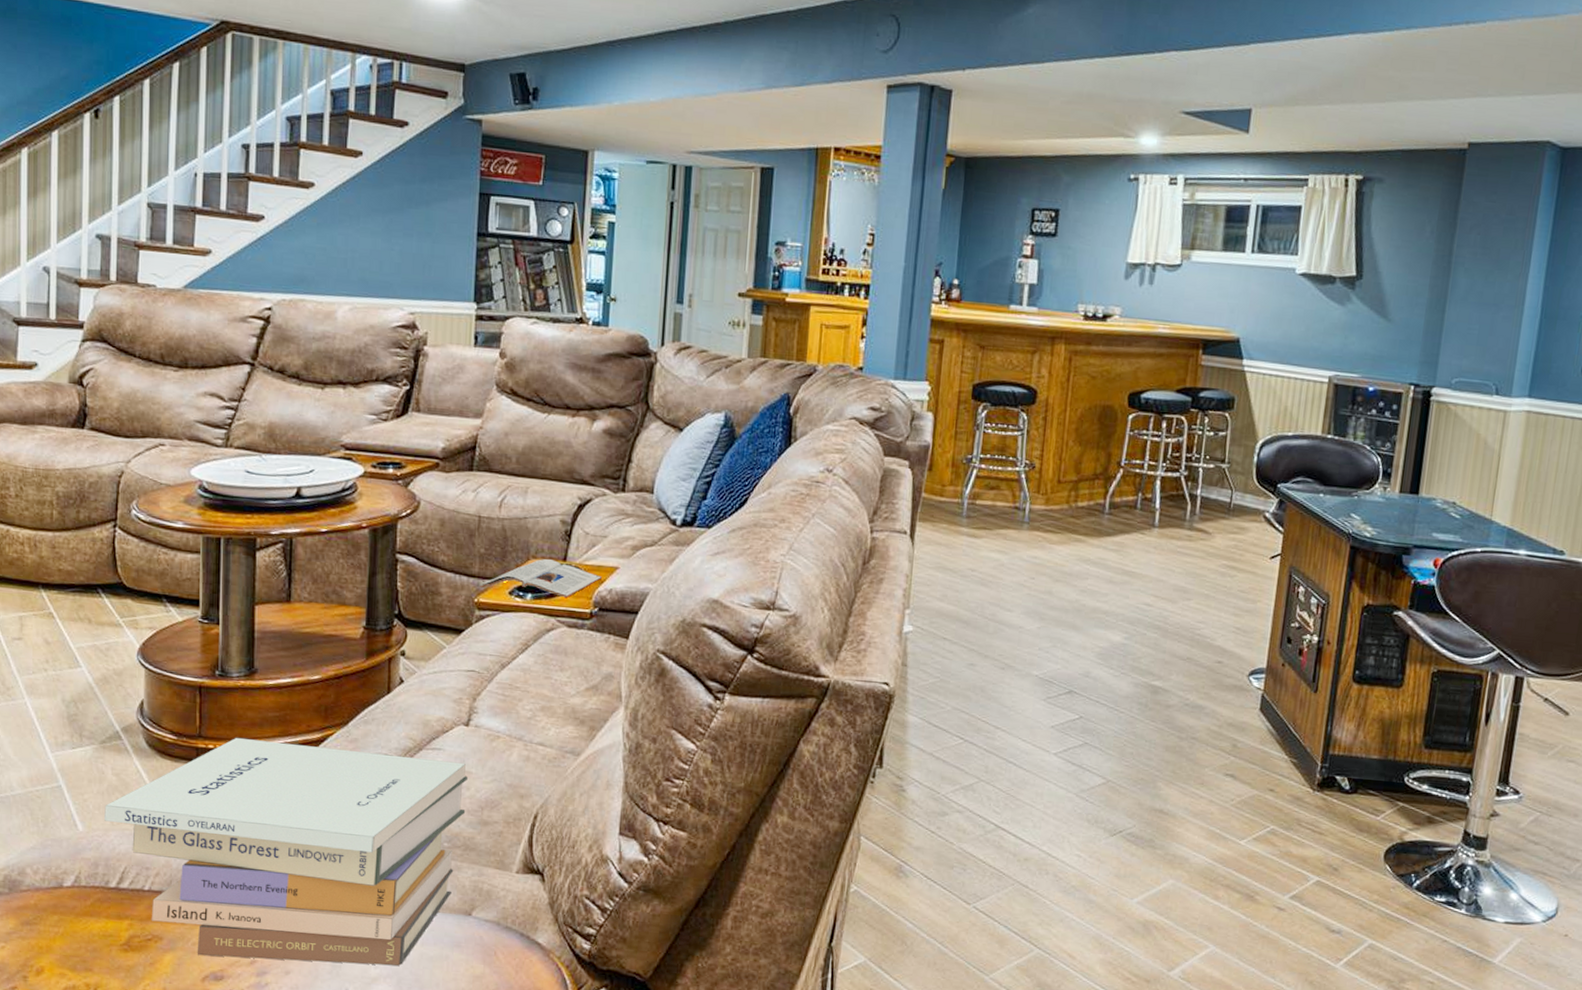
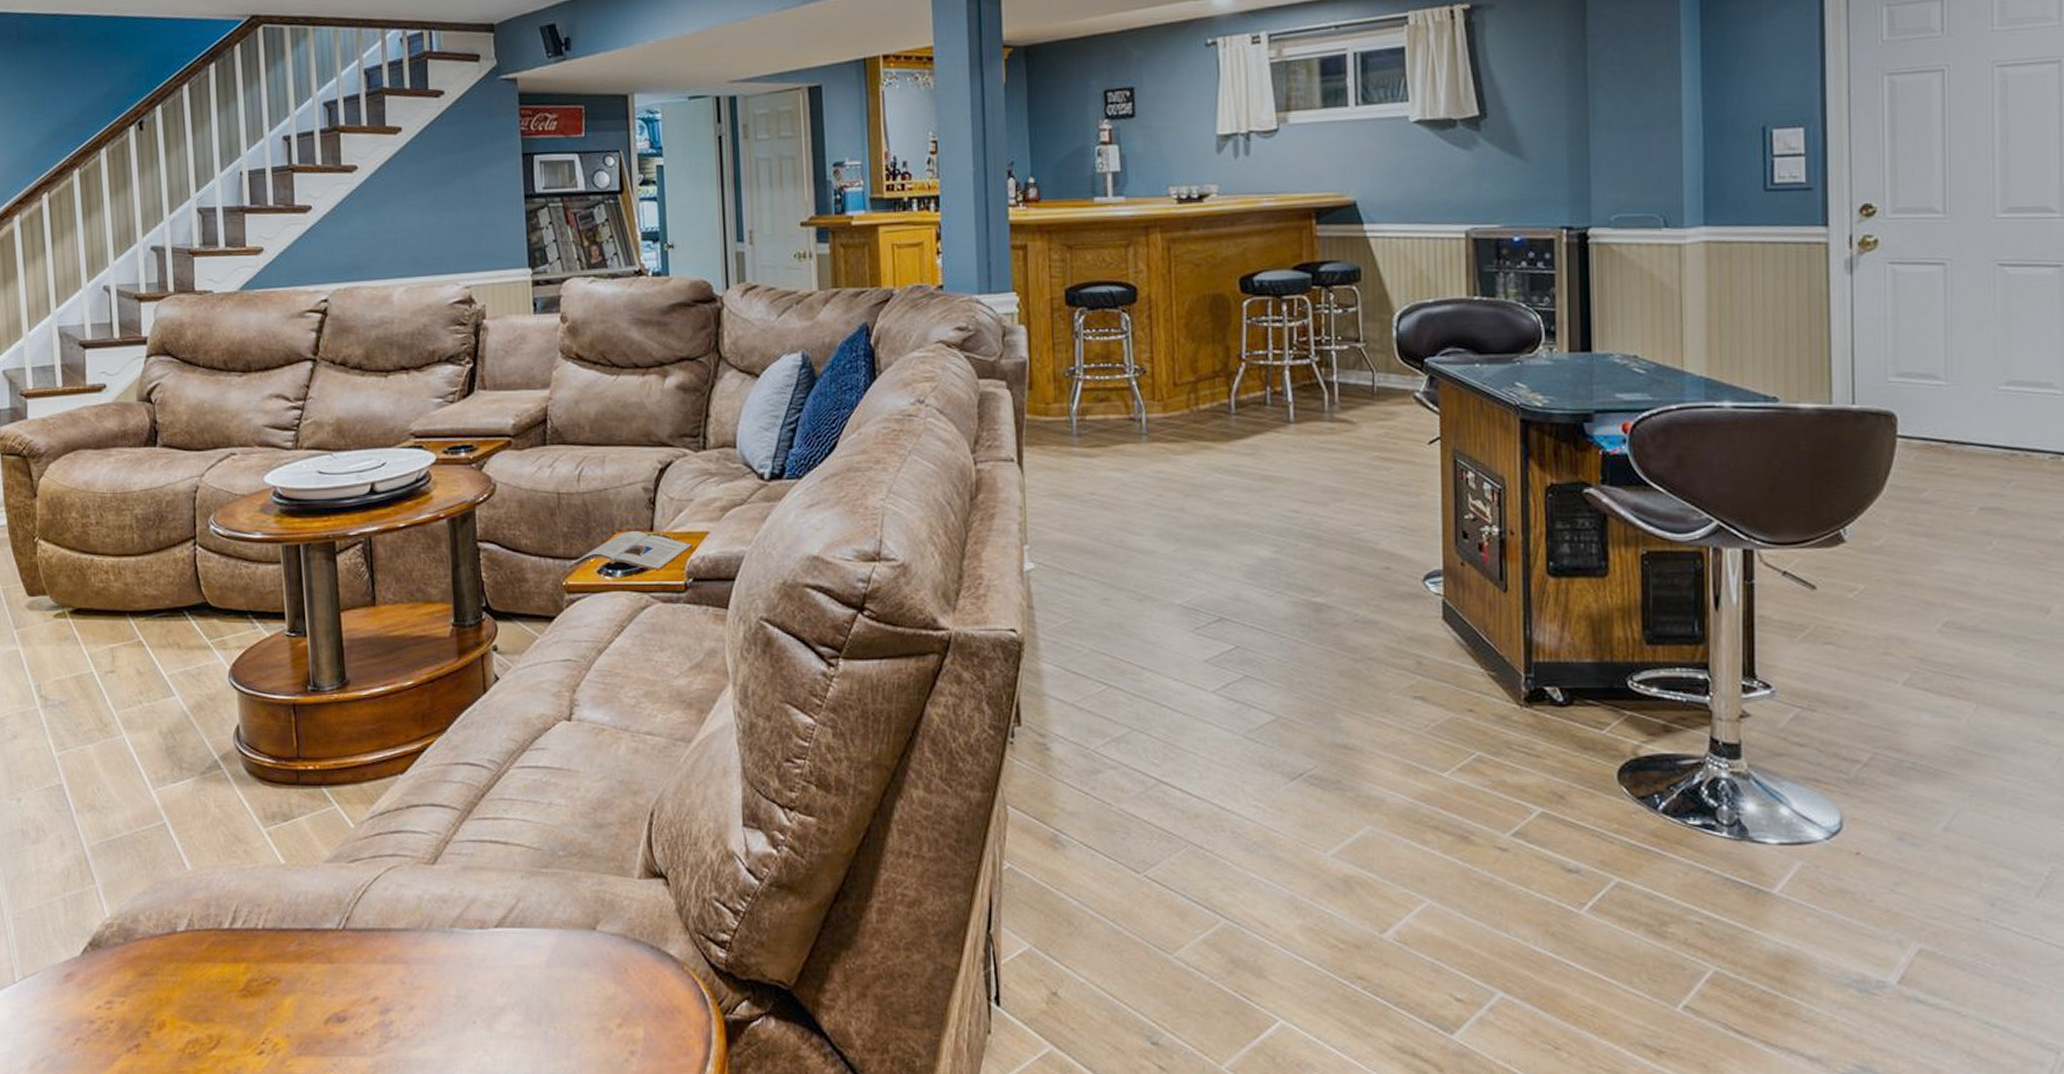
books: present [104,737,468,966] -> none [210,755,578,996]

